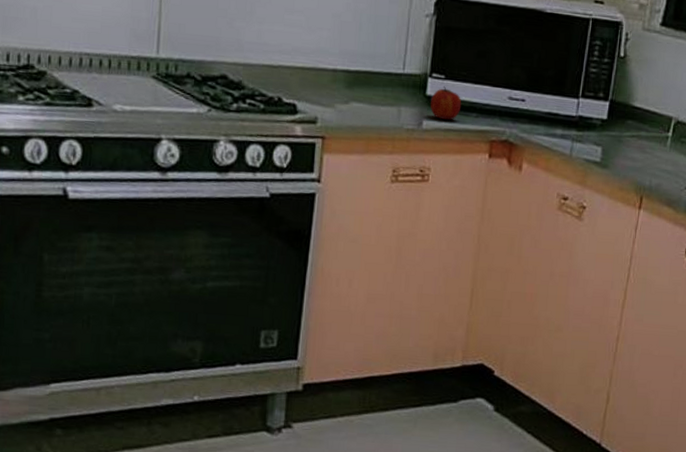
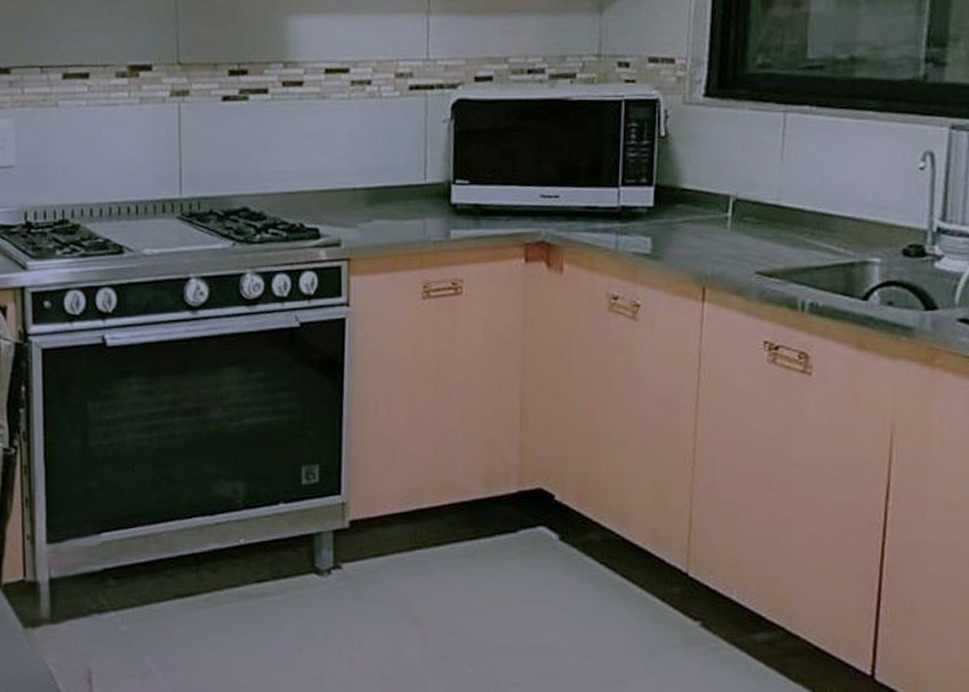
fruit: present [430,86,462,121] -> none [457,192,490,228]

